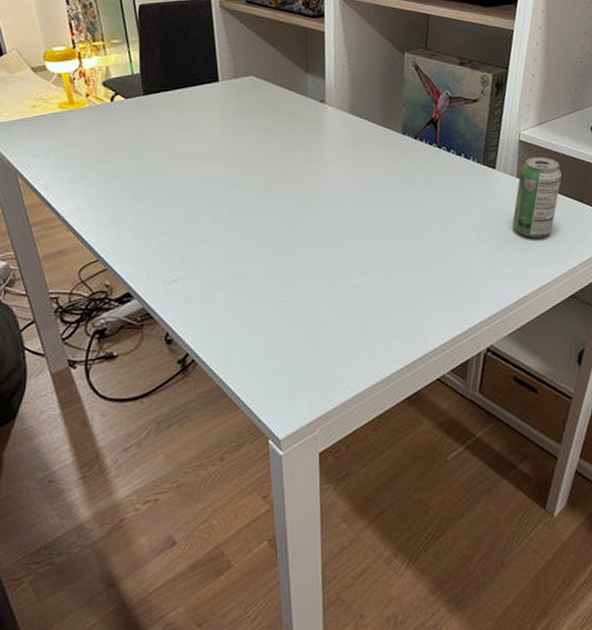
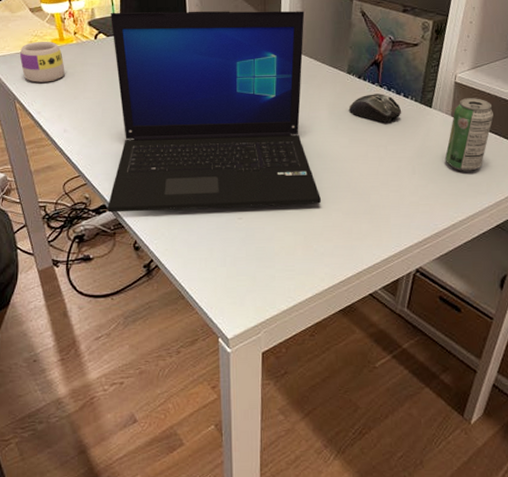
mug: none [22,105,76,154] -> present [20,41,65,83]
laptop: none [129,65,380,302] -> present [106,11,322,213]
computer mouse: none [404,155,464,187] -> present [348,93,402,123]

